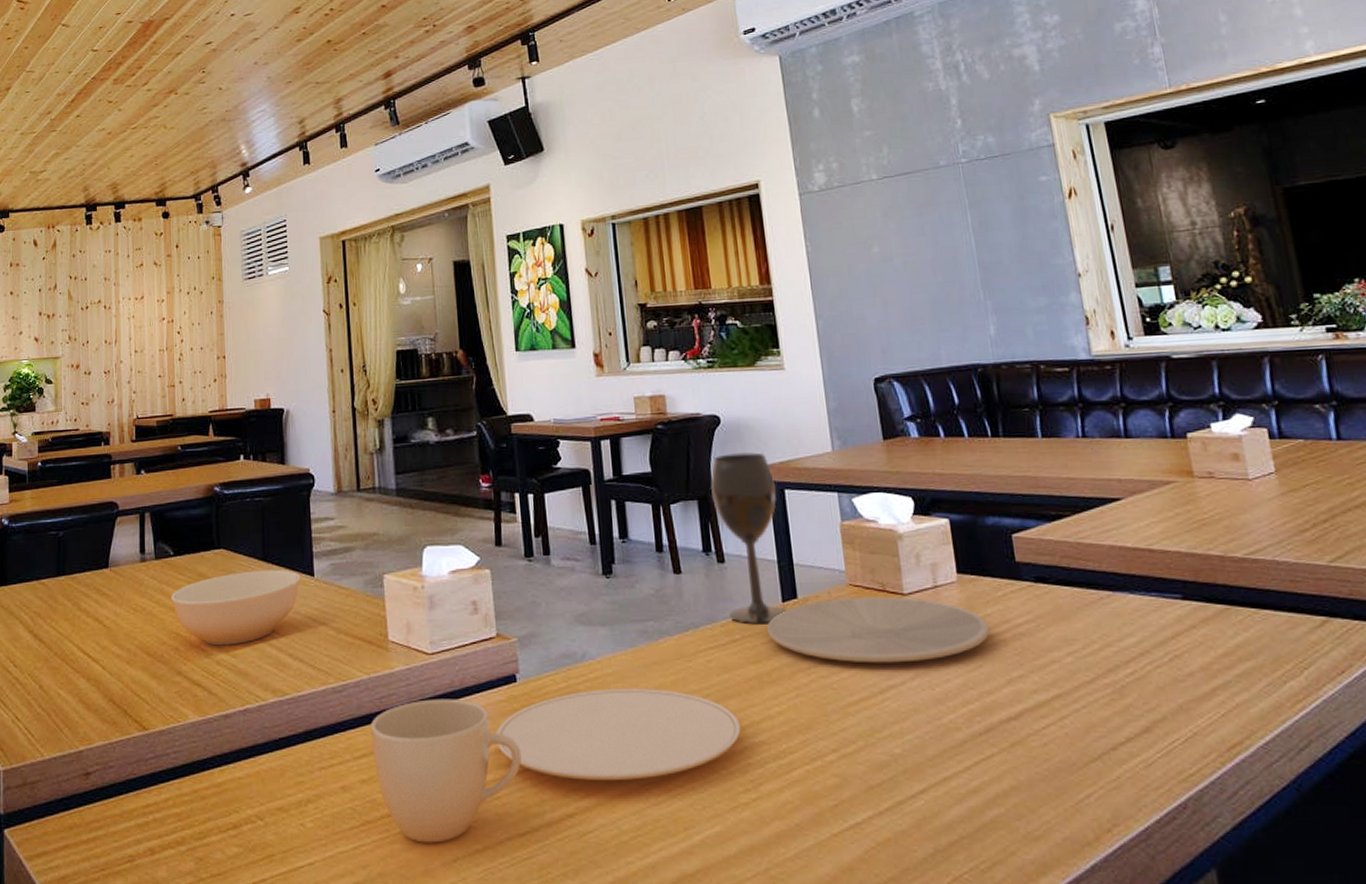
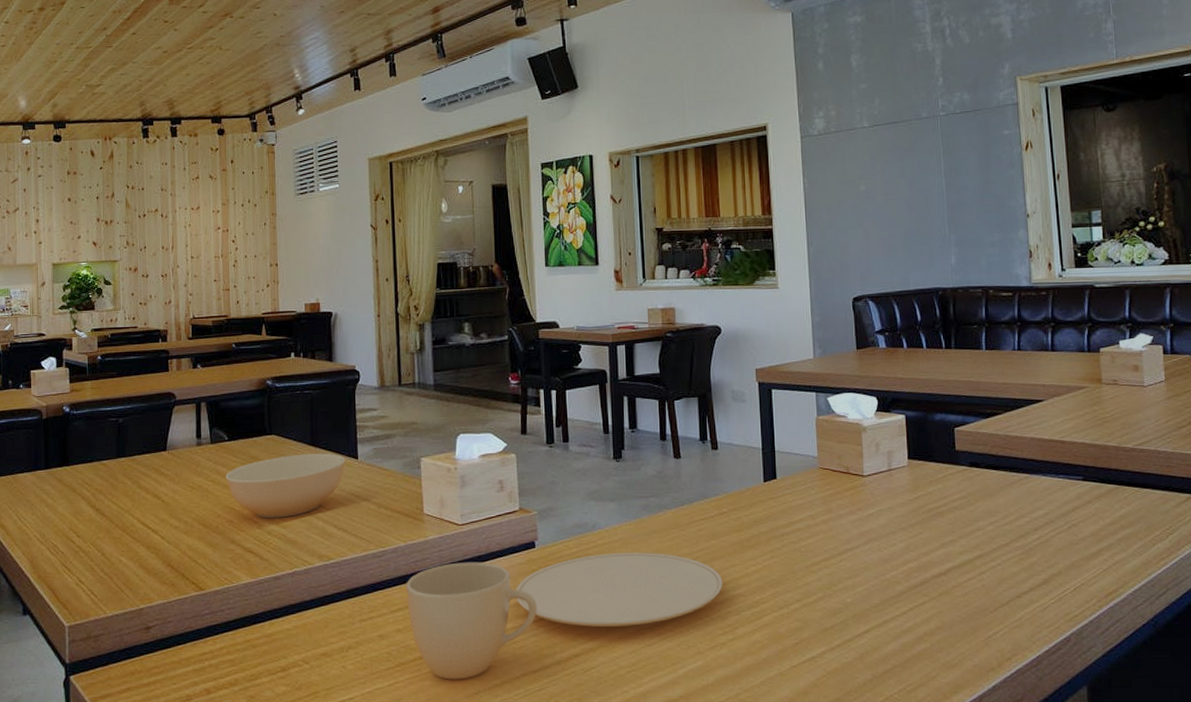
wine glass: present [711,452,787,623] -> none [710,358,767,499]
plate: present [766,596,990,664] -> none [749,478,931,531]

